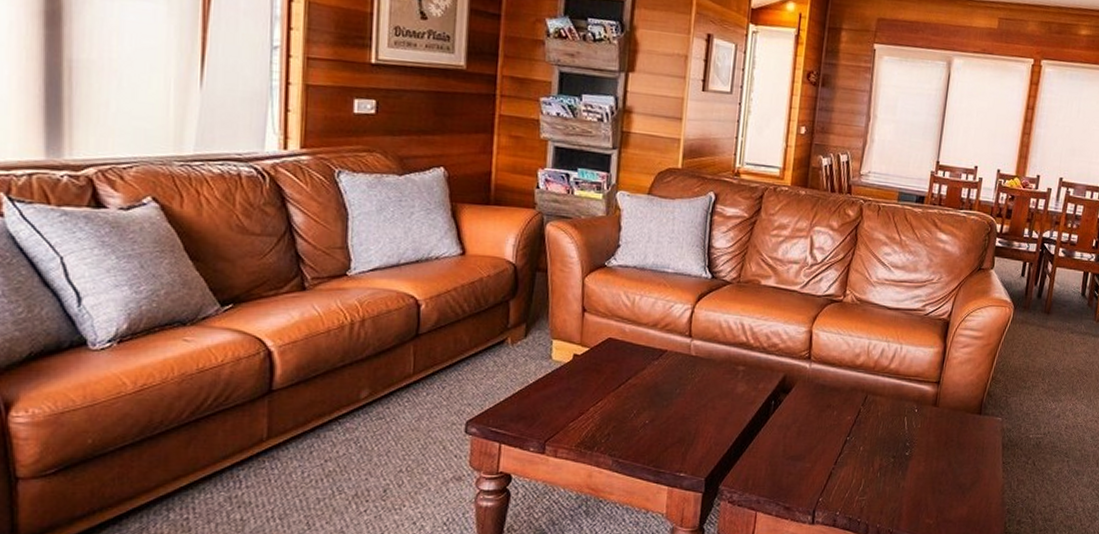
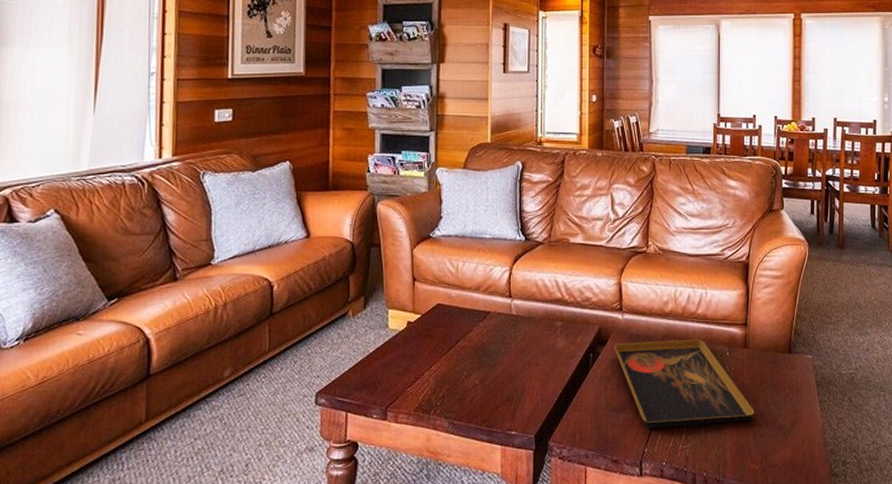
decorative tray: none [797,392,937,480] -> present [614,339,755,429]

